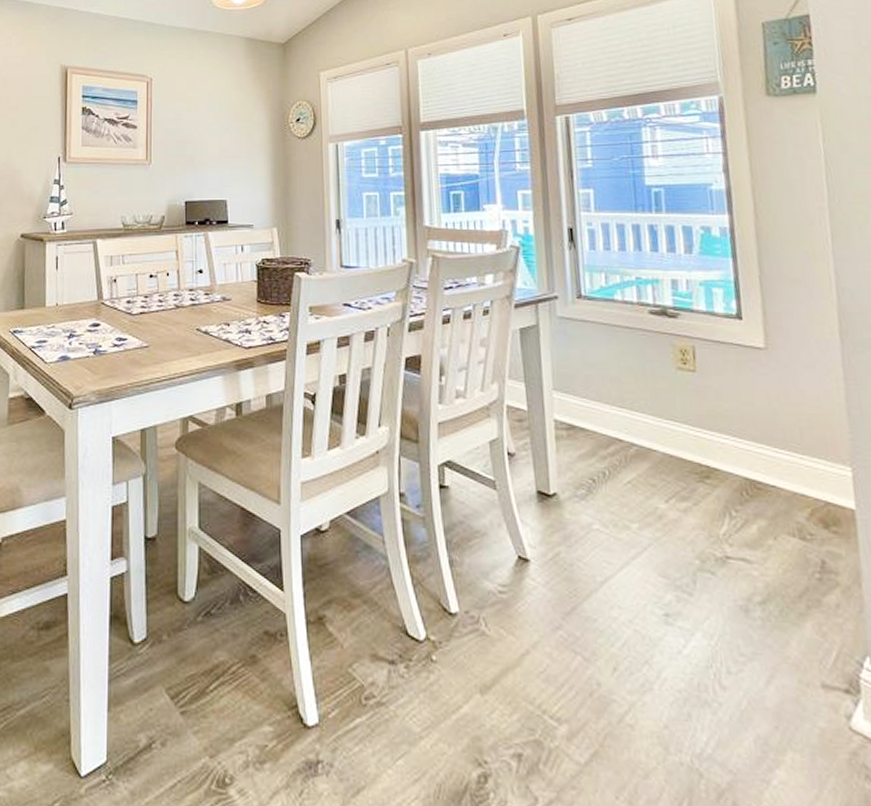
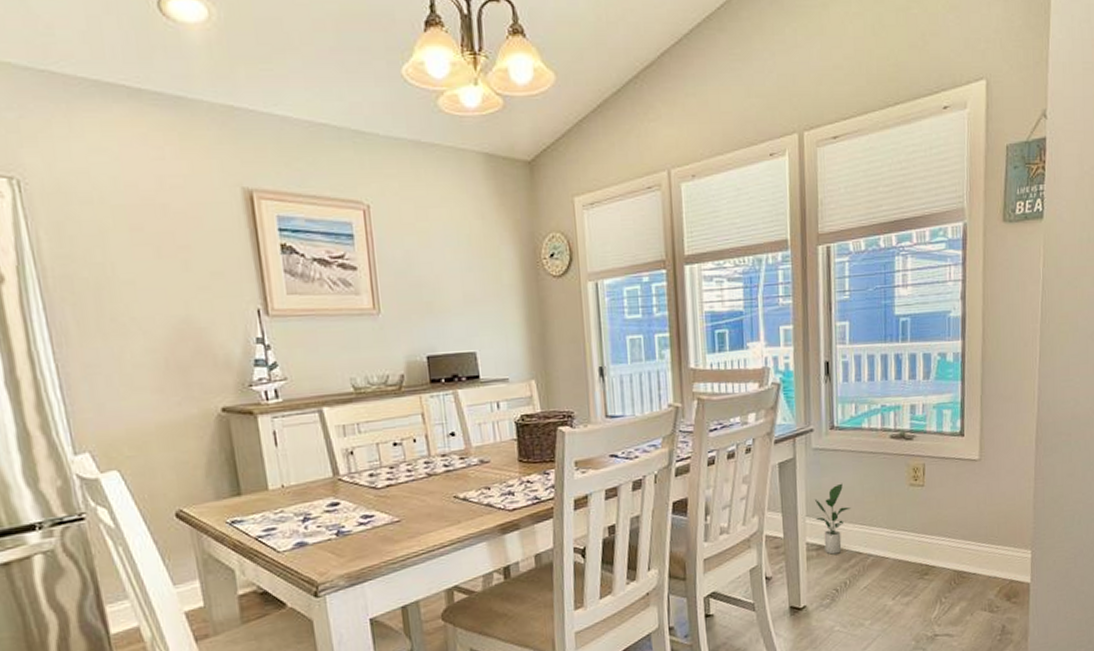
potted plant: none [561,357,607,437] -> present [814,483,852,555]

